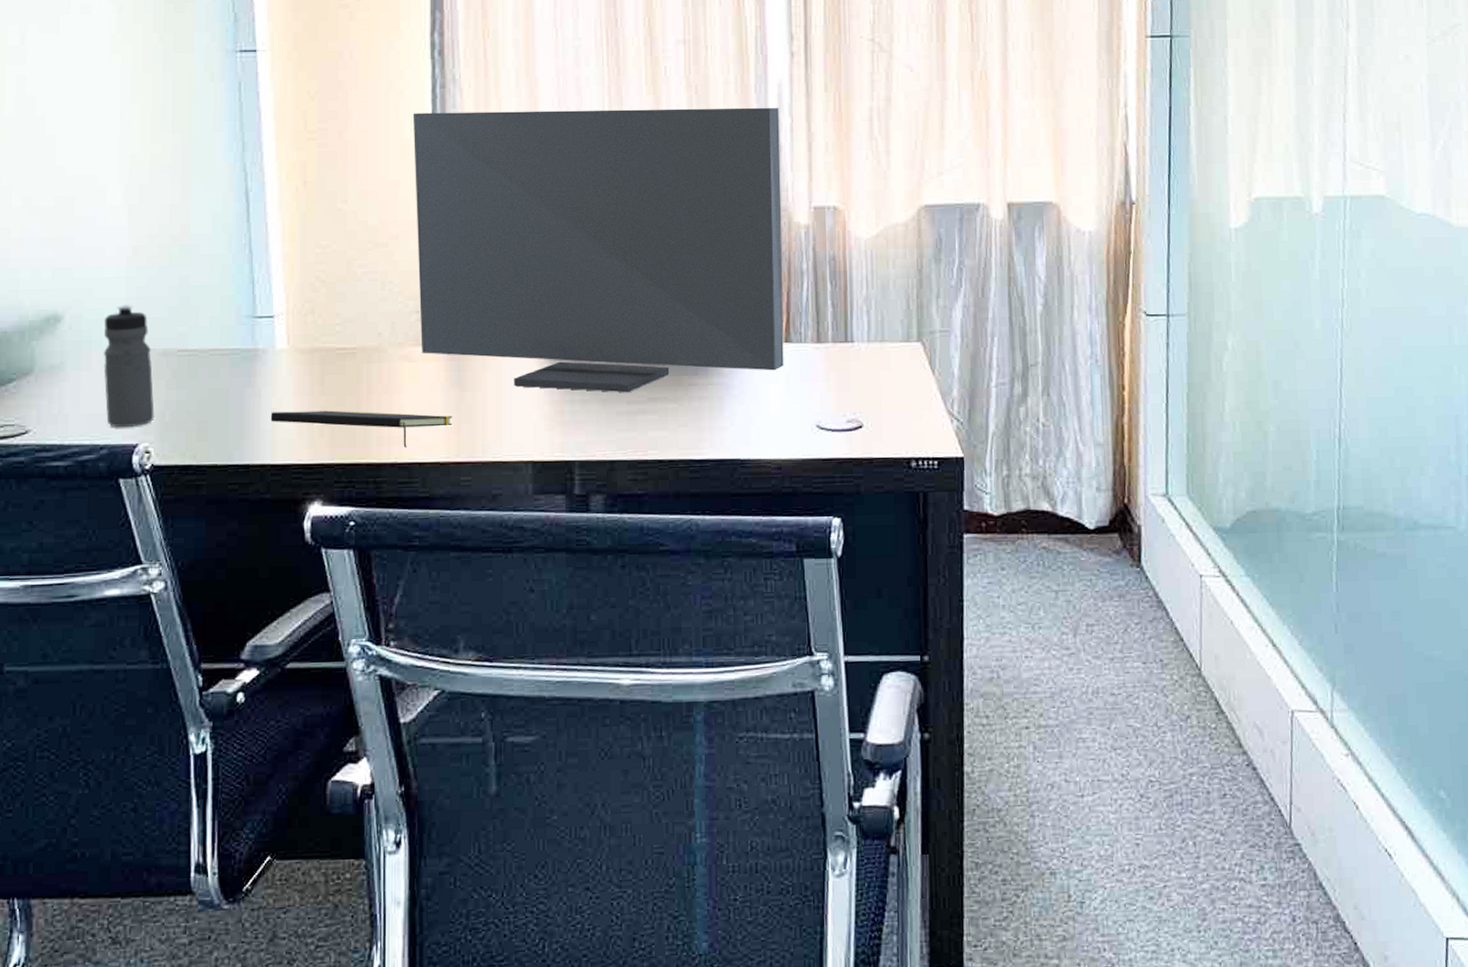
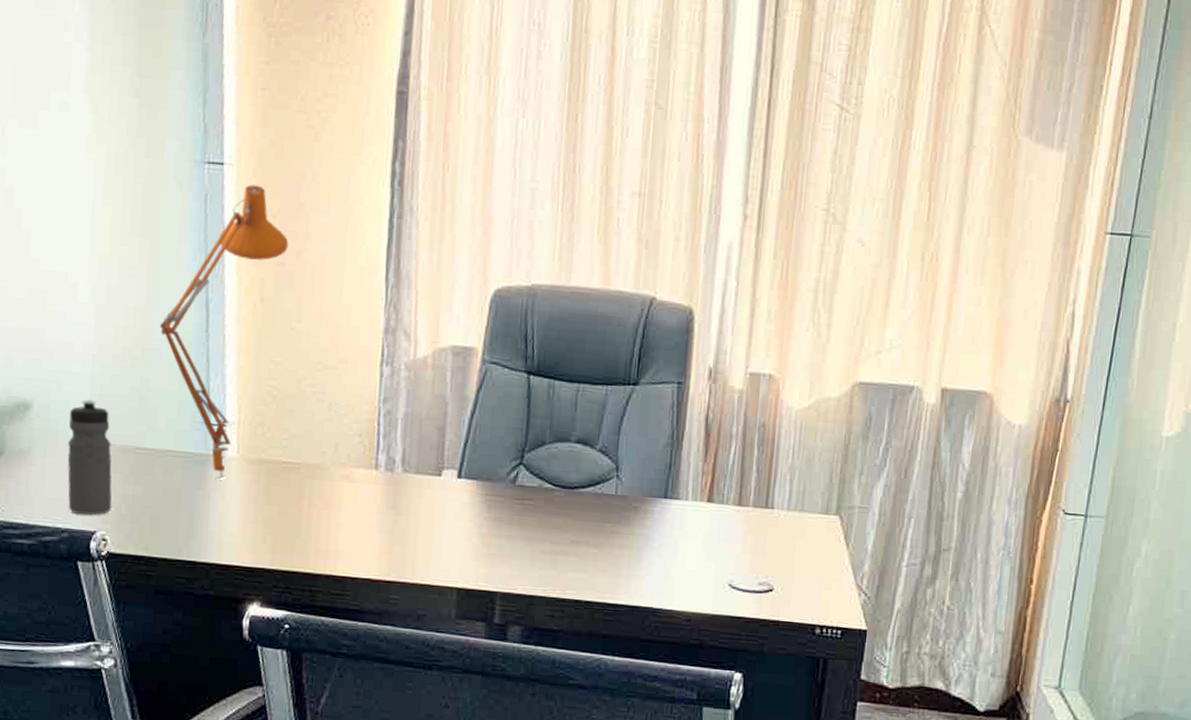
desk lamp: none [197,69,329,374] -> present [159,184,289,480]
notepad: present [270,410,453,447] -> none [217,515,386,562]
computer monitor: present [412,107,784,393] -> none [361,240,727,534]

